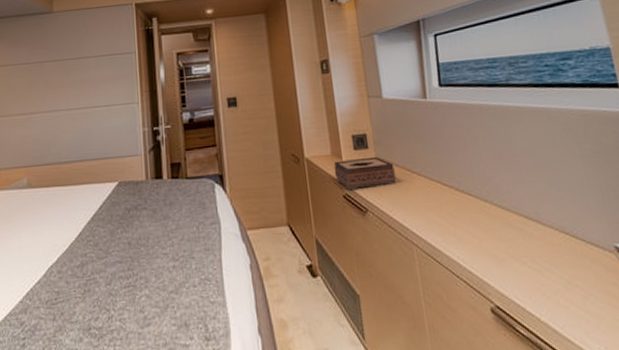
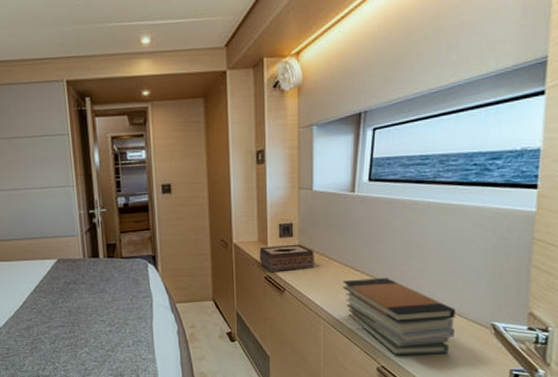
book stack: none [430,193,575,292] -> present [342,278,456,356]

